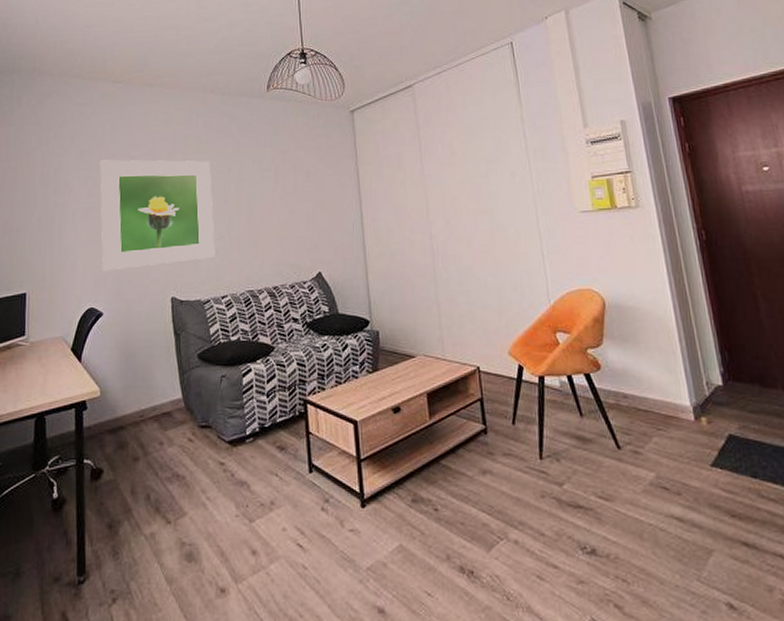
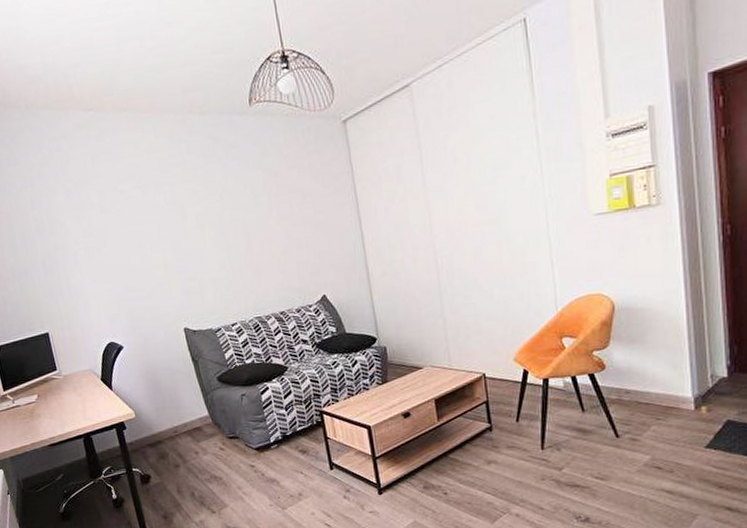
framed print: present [100,159,215,271] -> none [89,190,220,308]

